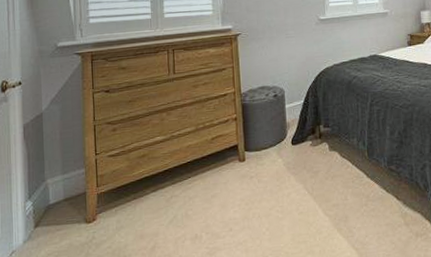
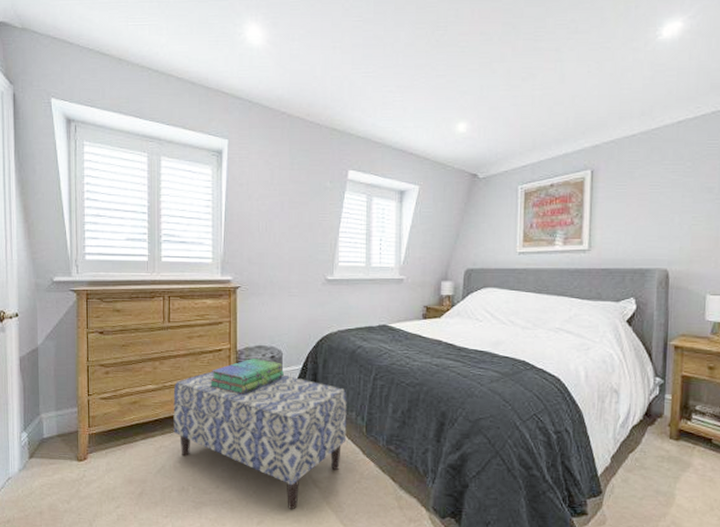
bench: none [181,111,351,242] -> present [173,371,347,510]
stack of books: none [216,99,287,135] -> present [209,359,284,394]

